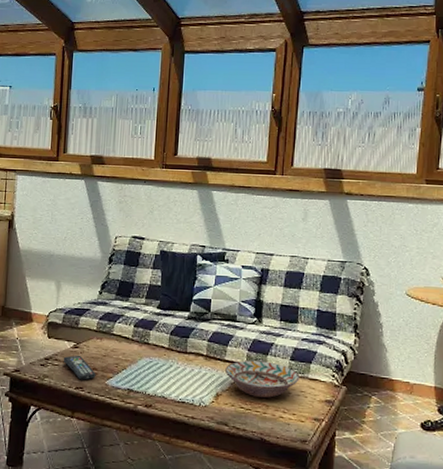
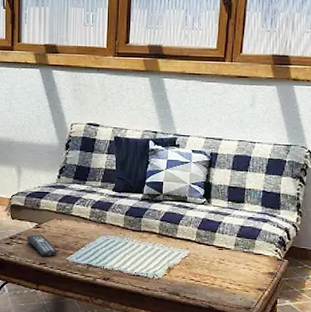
decorative bowl: present [225,360,300,398] -> none [177,237,245,271]

